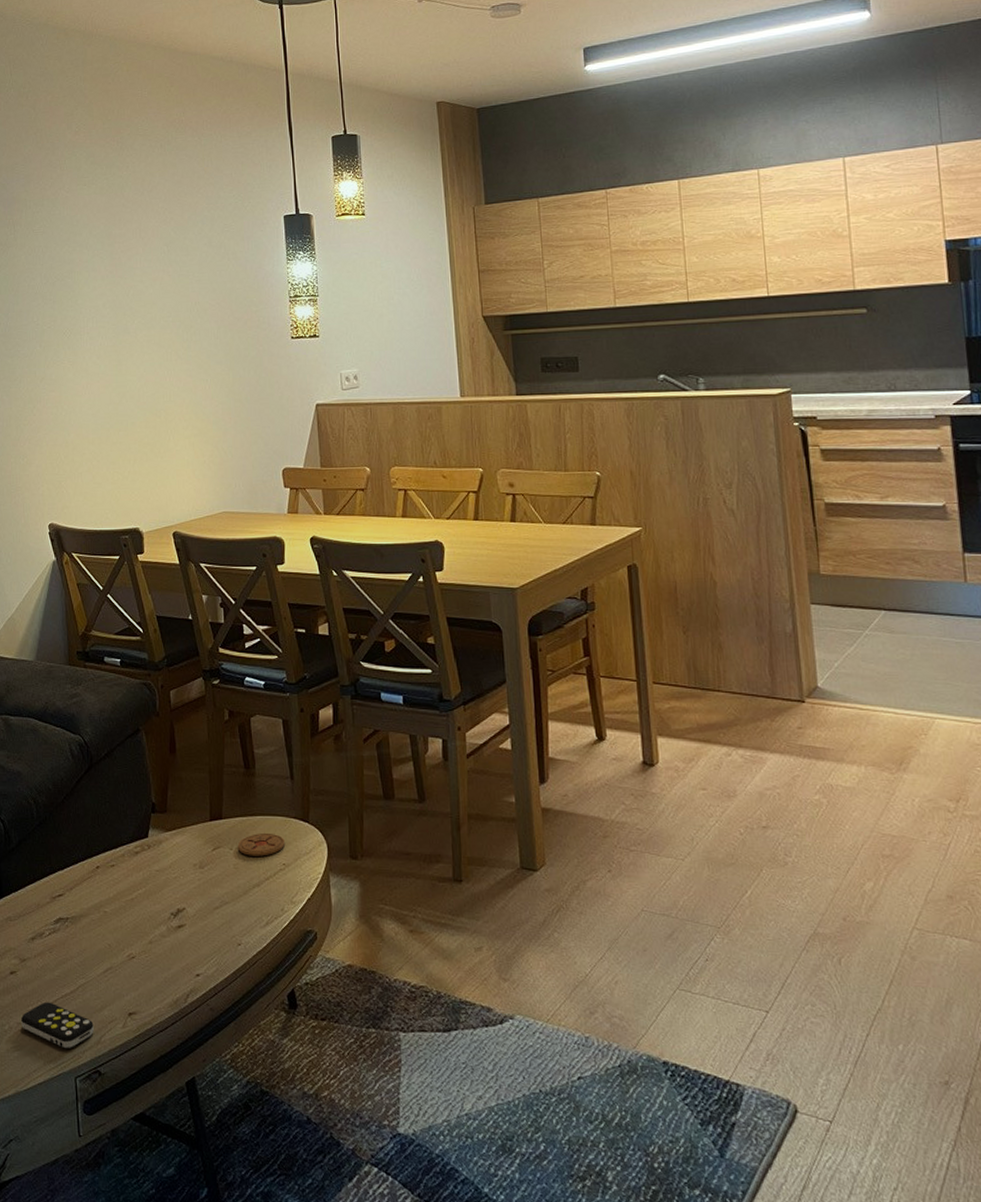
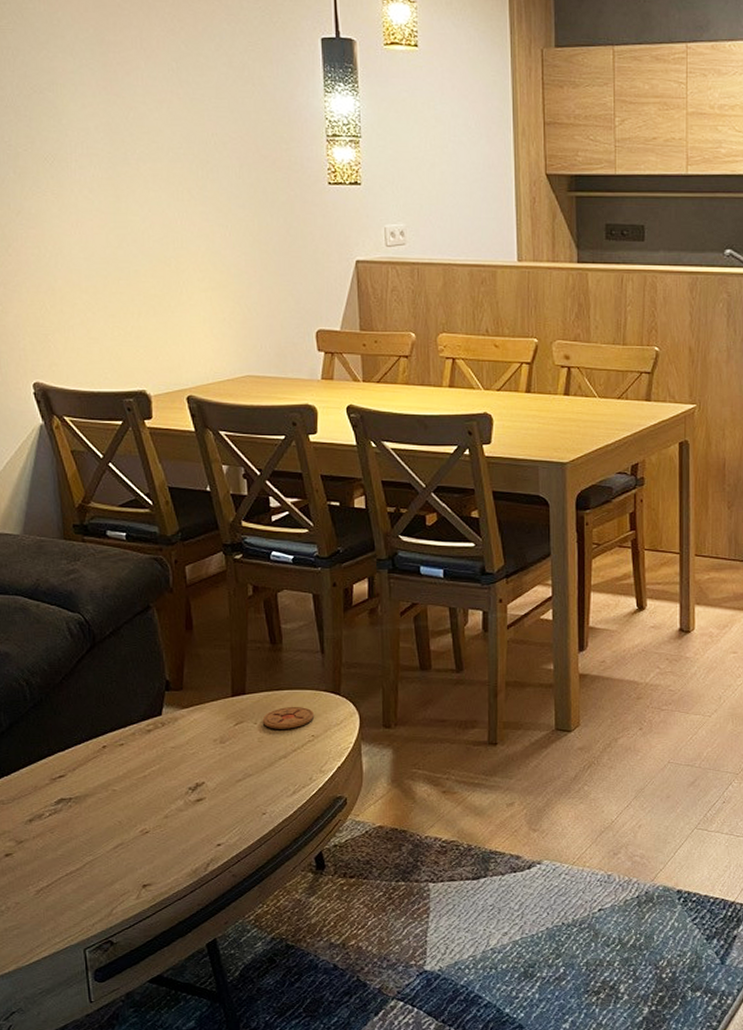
remote control: present [21,1002,94,1048] -> none [20,880,104,923]

